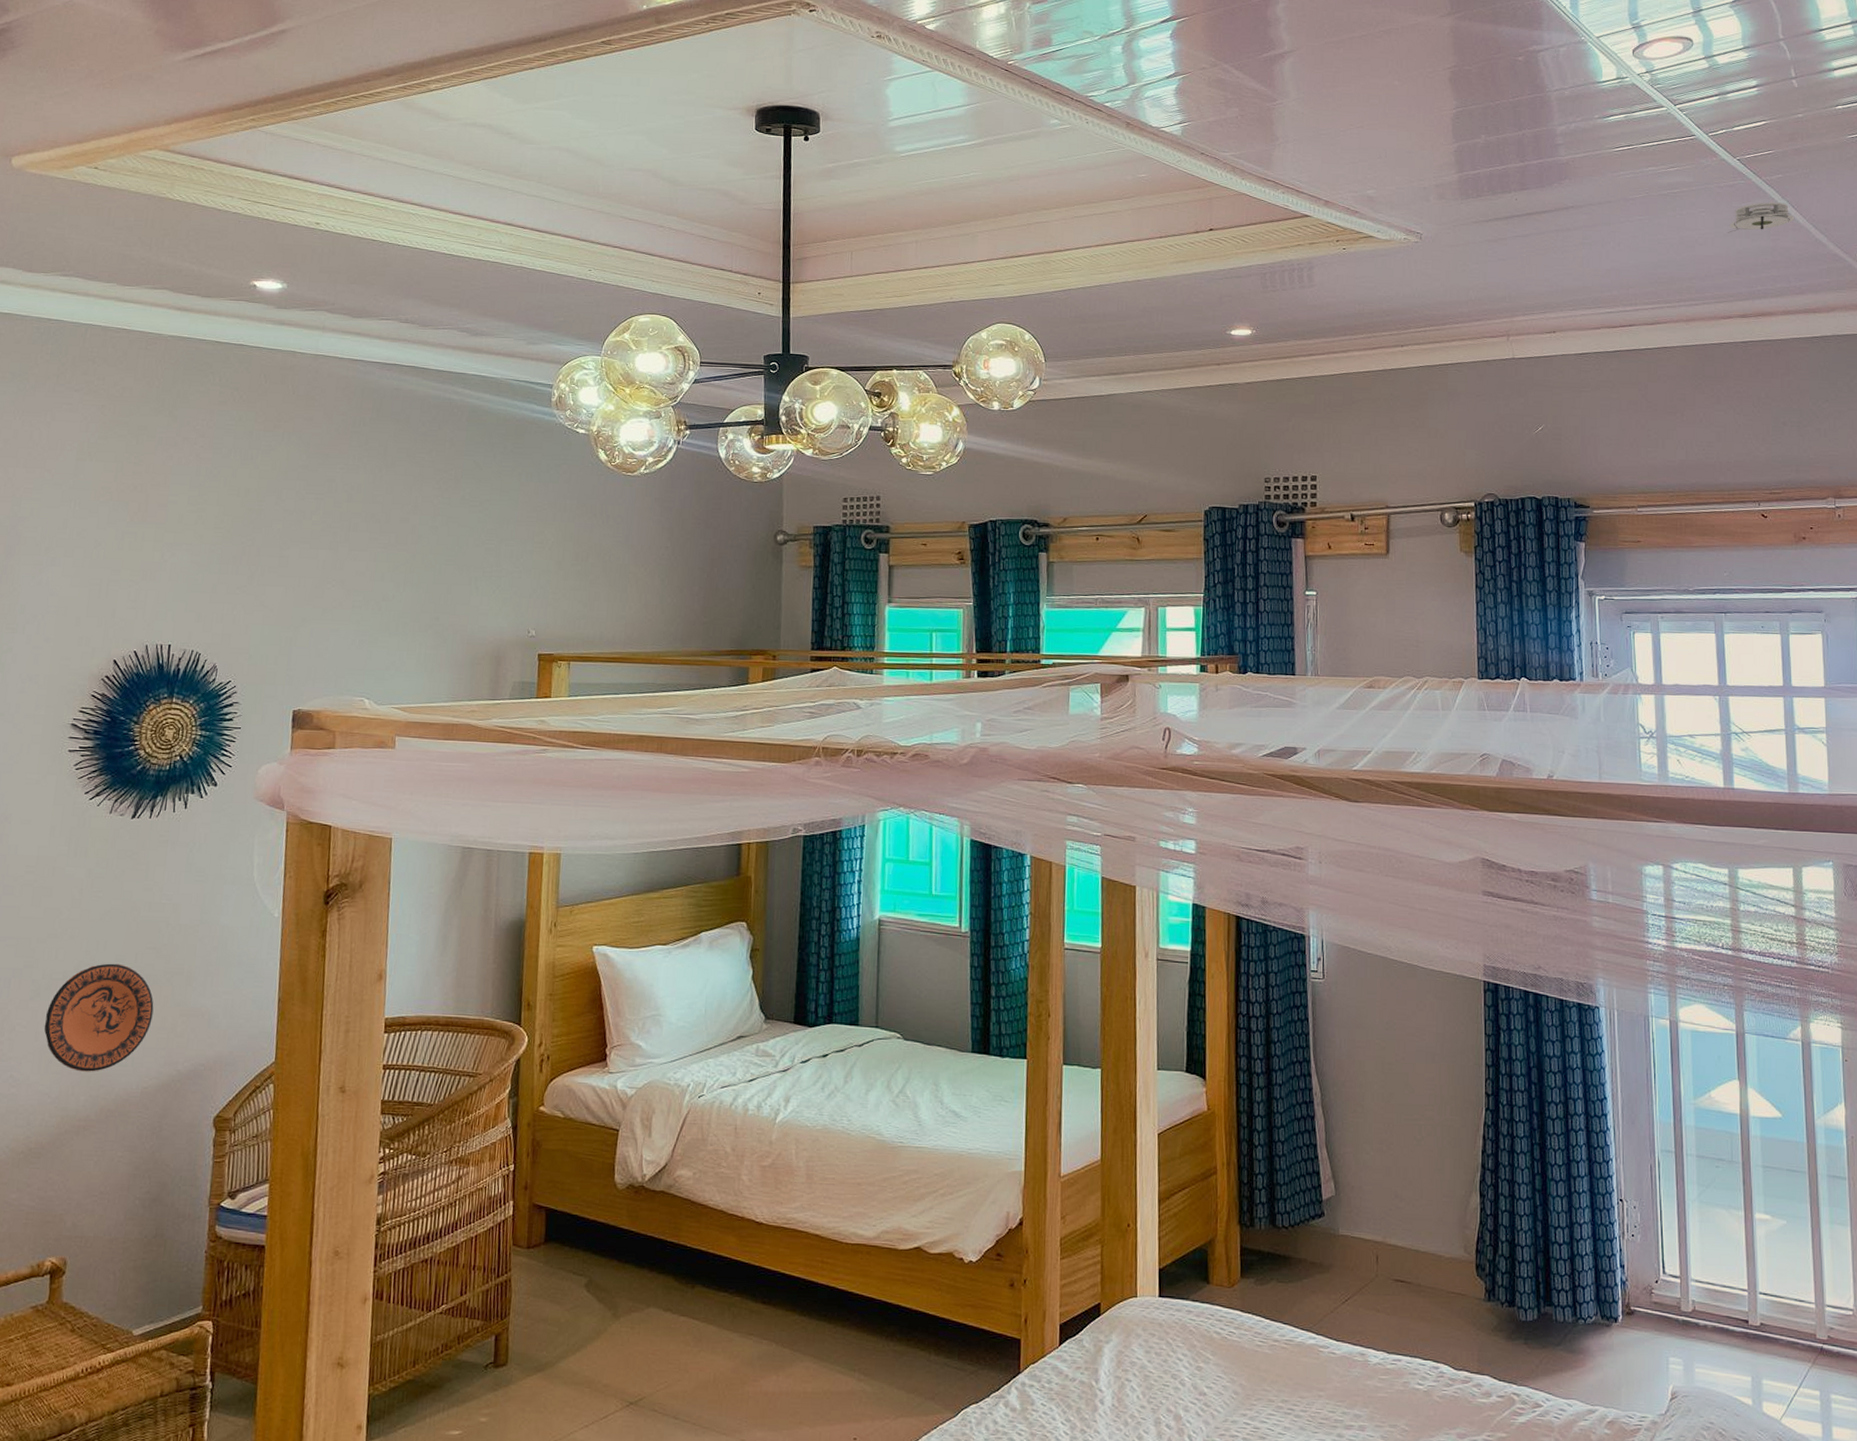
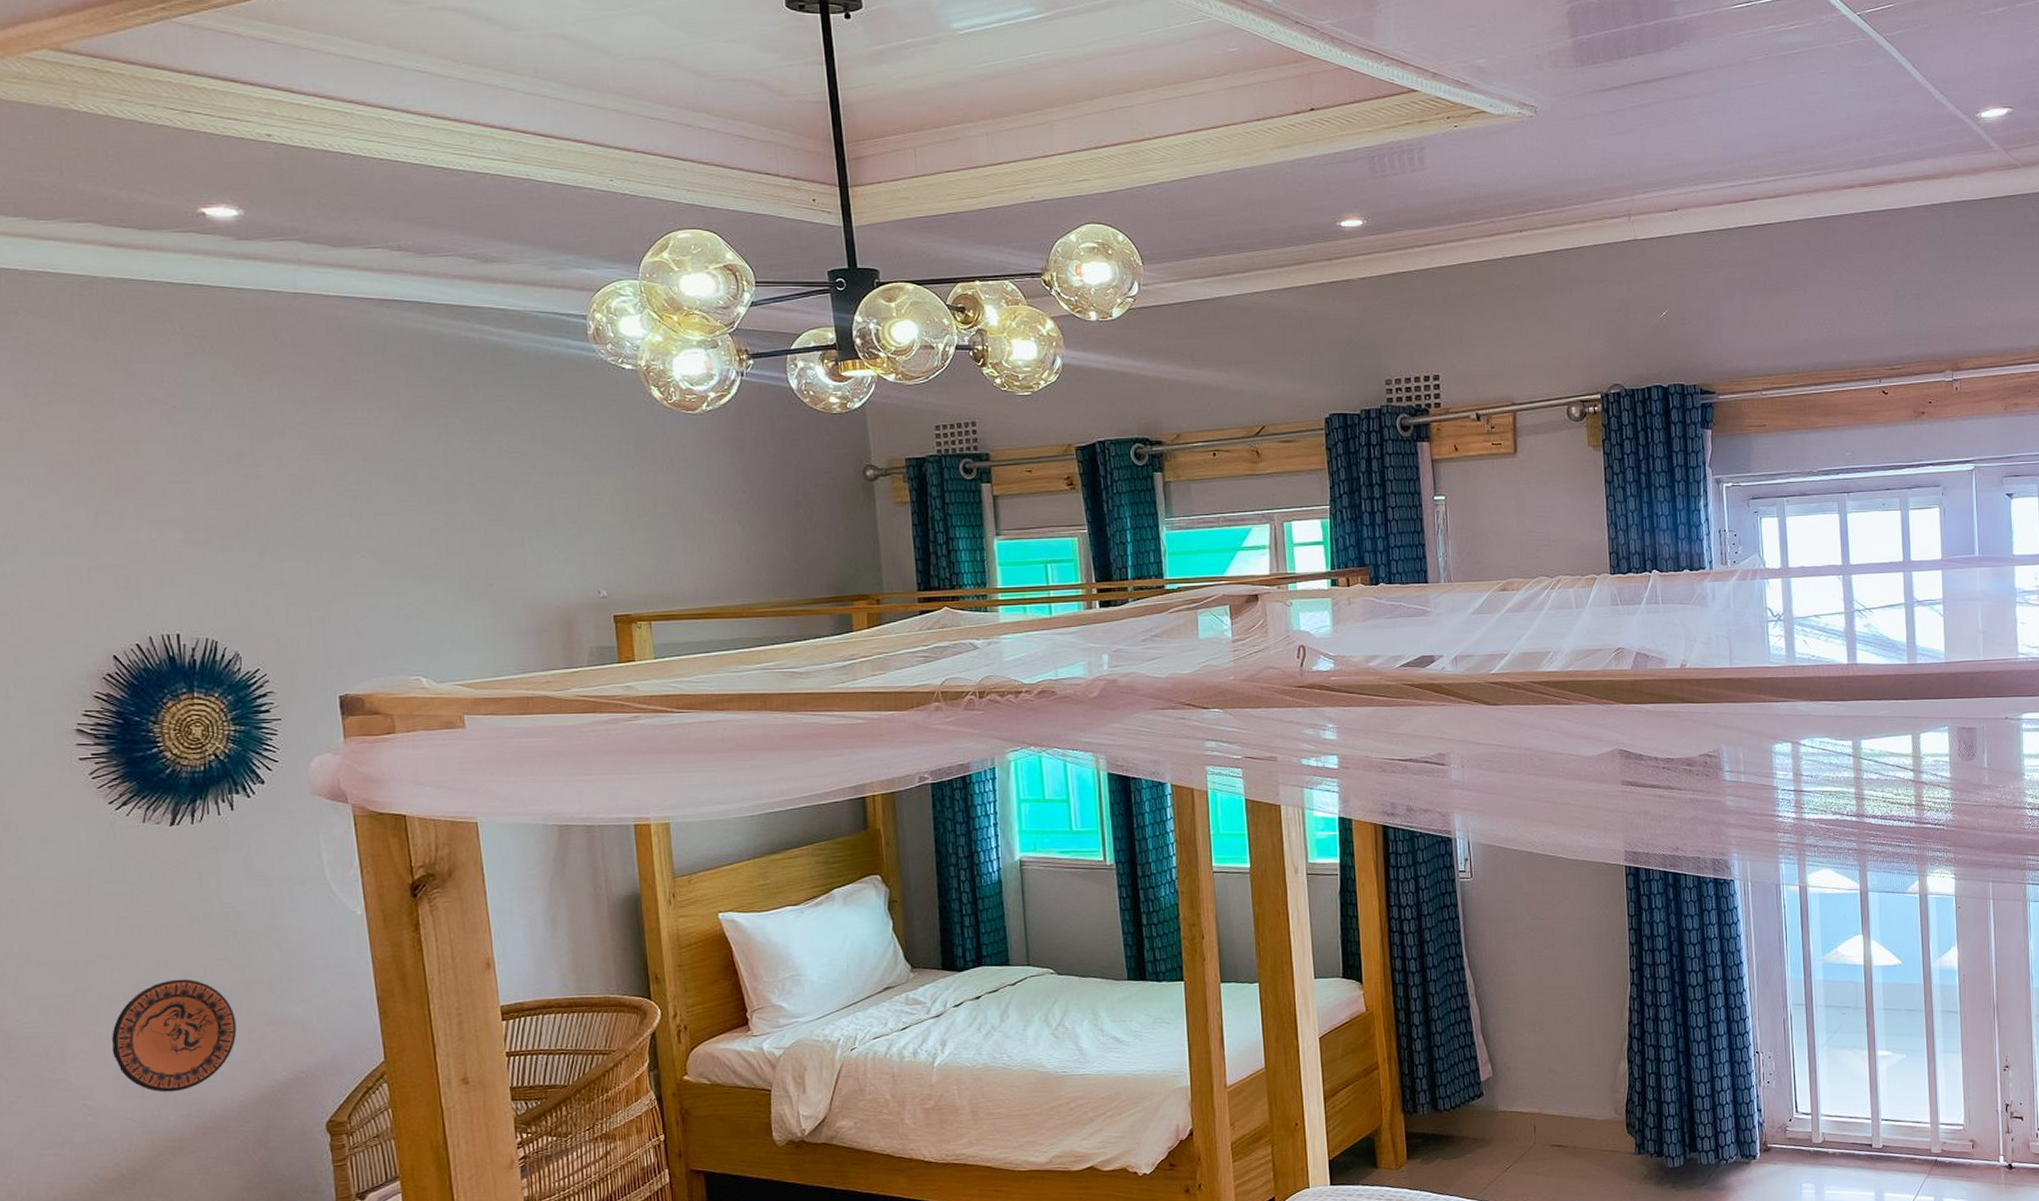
smoke detector: present [1727,202,1795,233] -> none [1848,61,1915,96]

